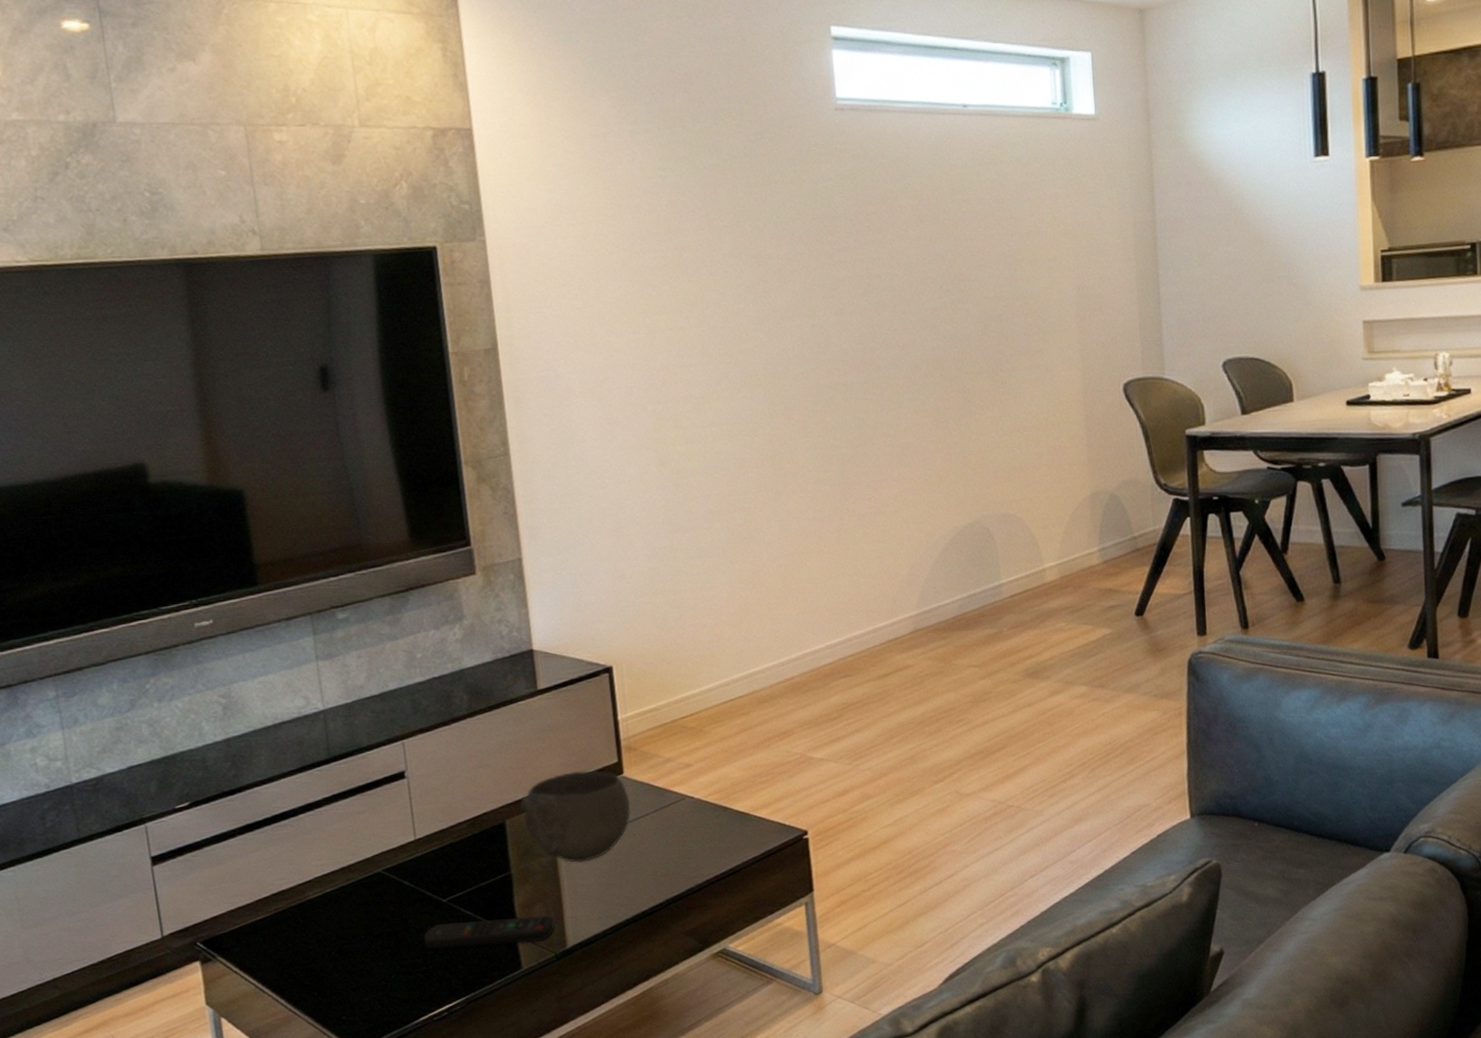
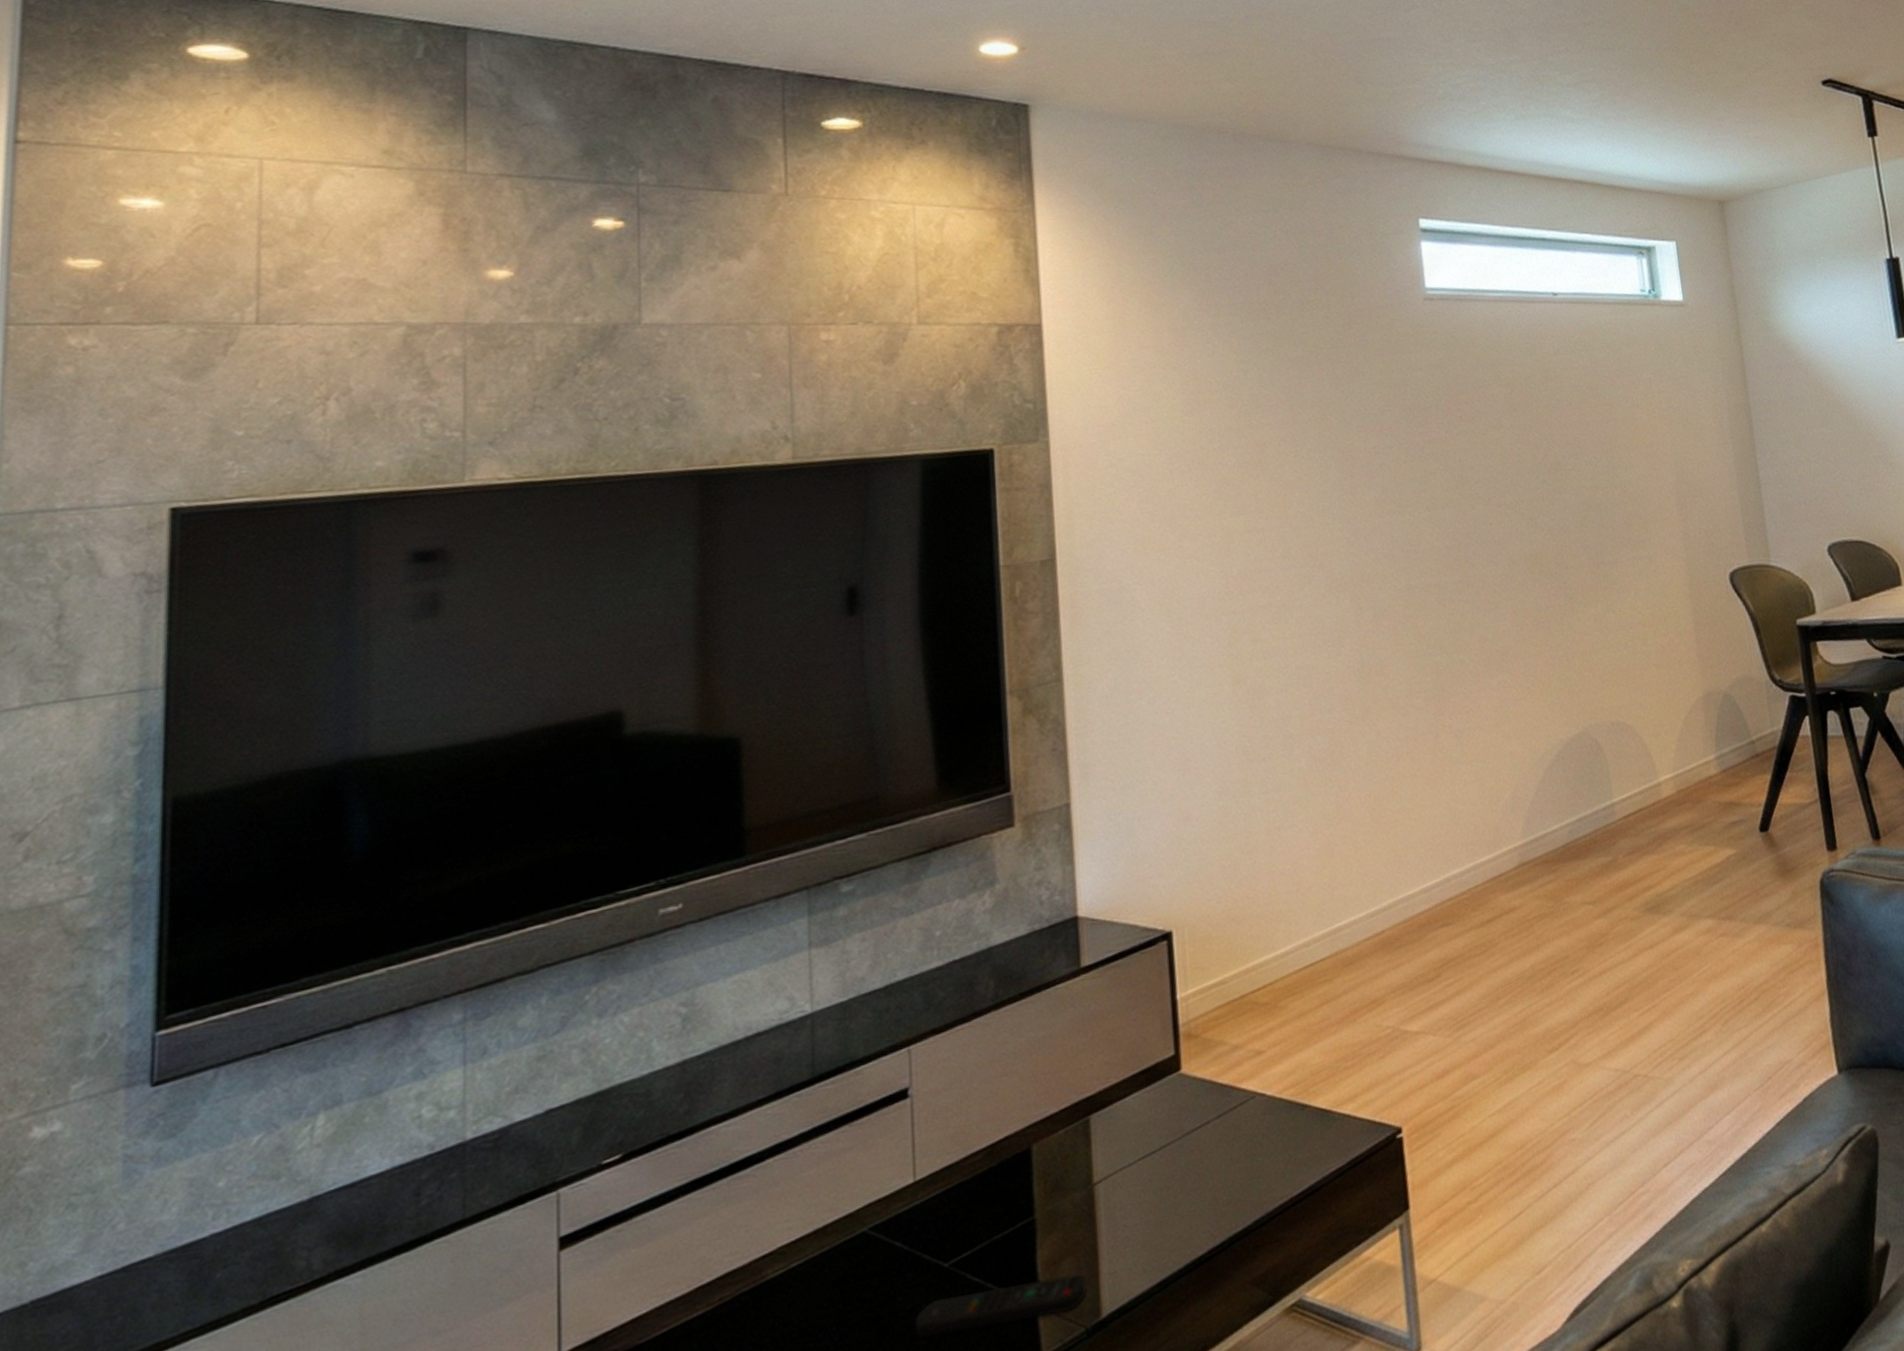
bowl: present [520,770,631,862] -> none [1051,1068,1188,1195]

